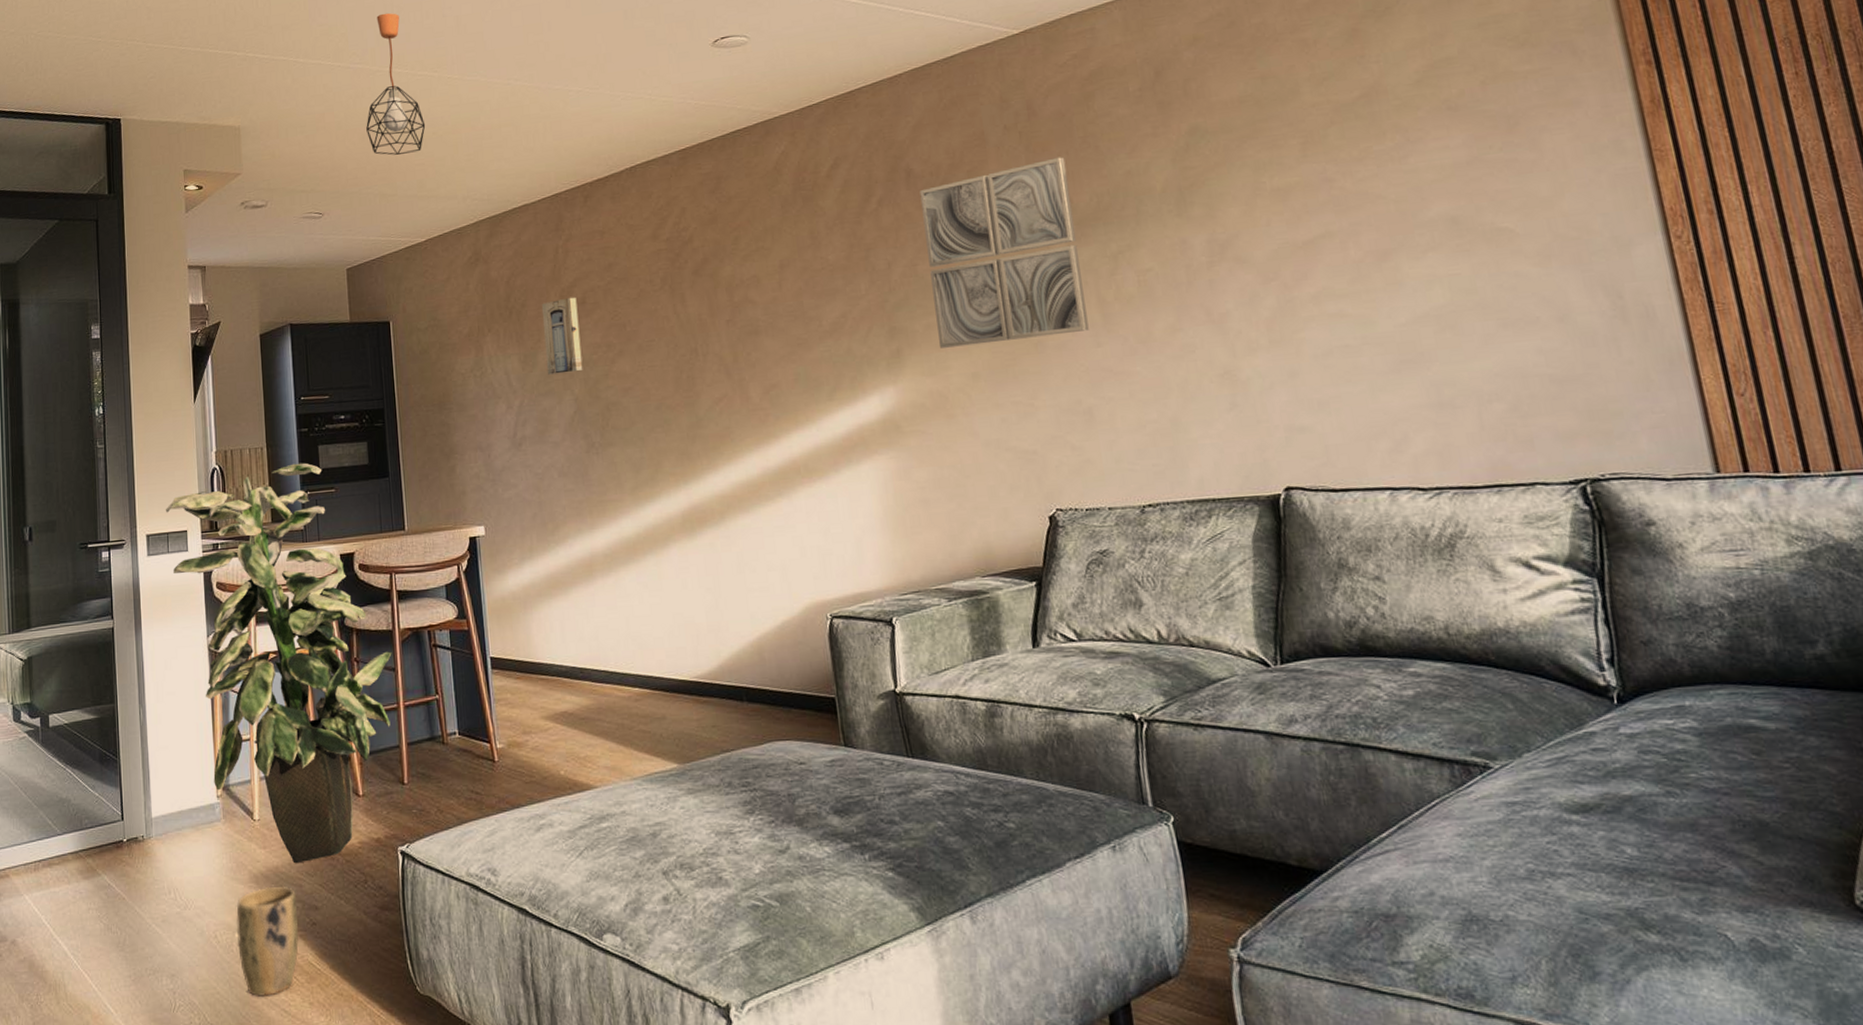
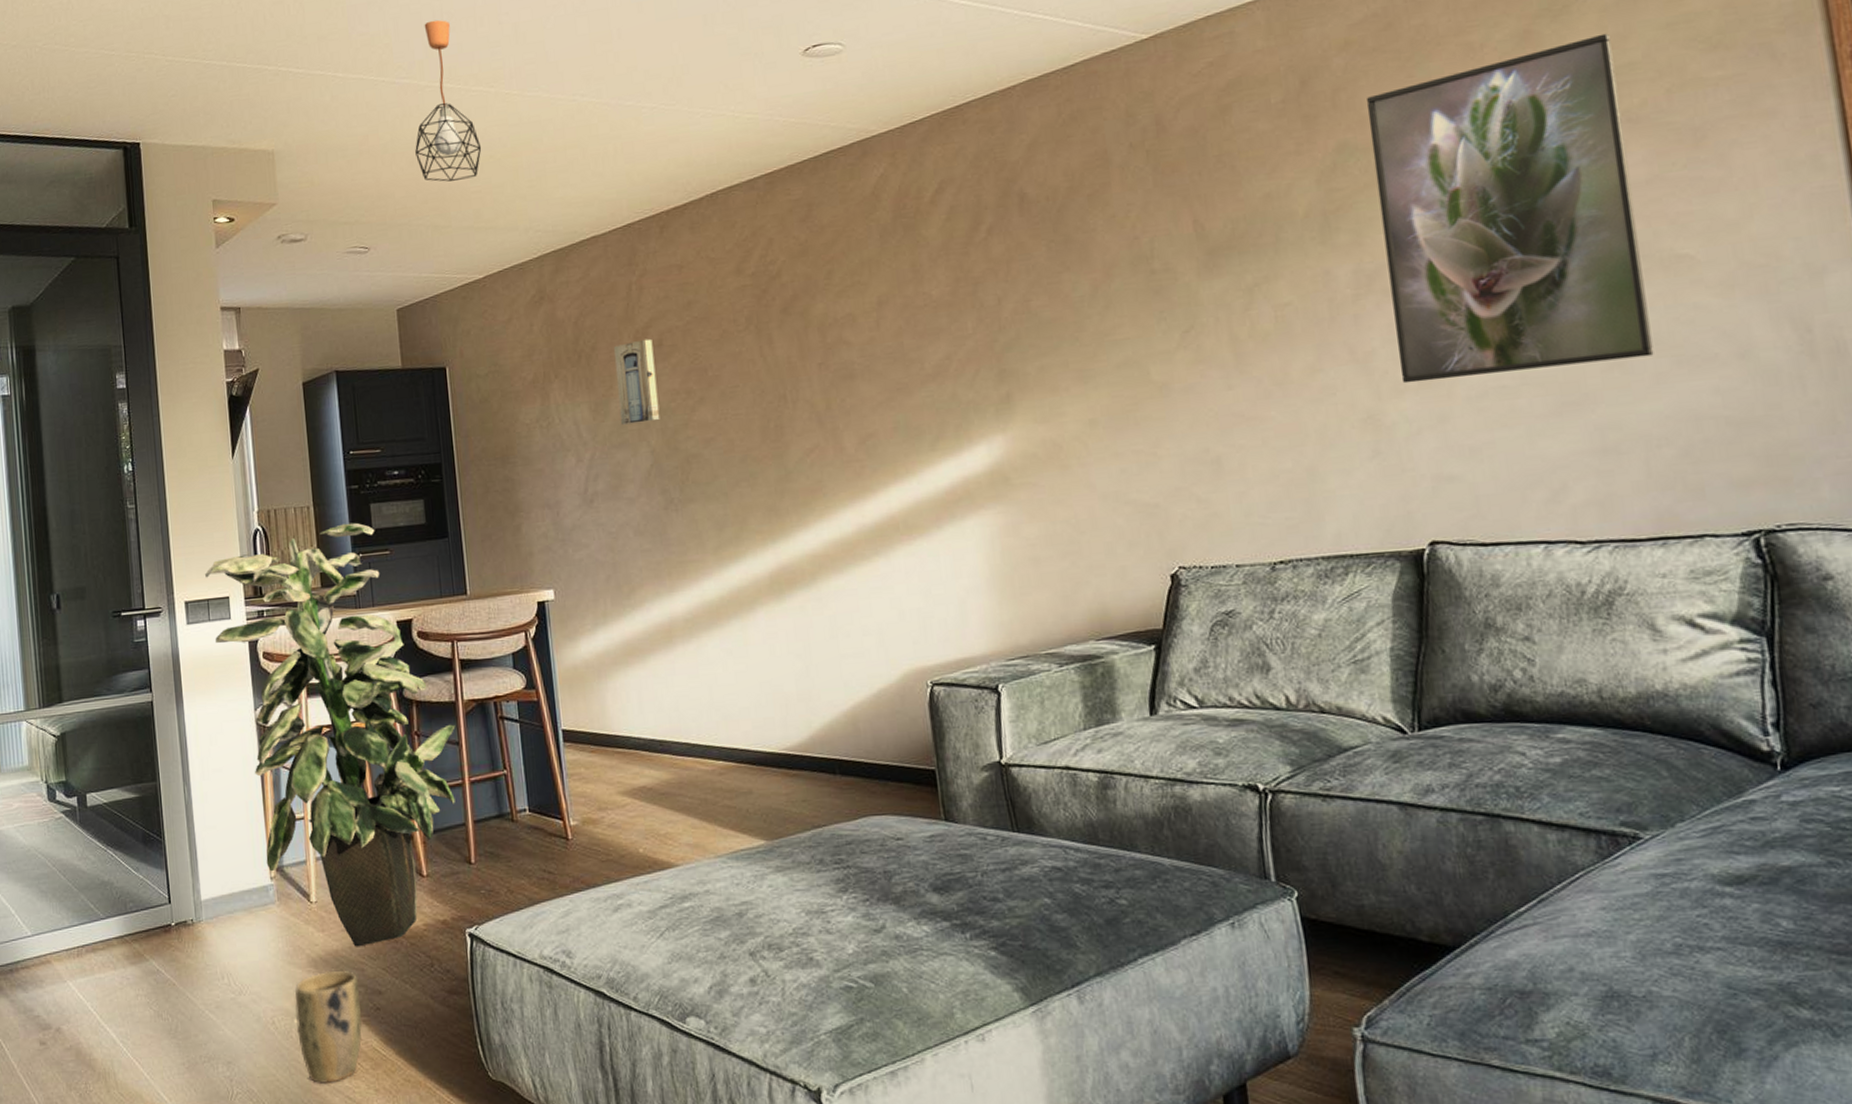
wall art: present [919,157,1089,348] -> none [1034,178,1219,393]
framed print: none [1214,32,1481,343] -> present [1366,33,1654,384]

